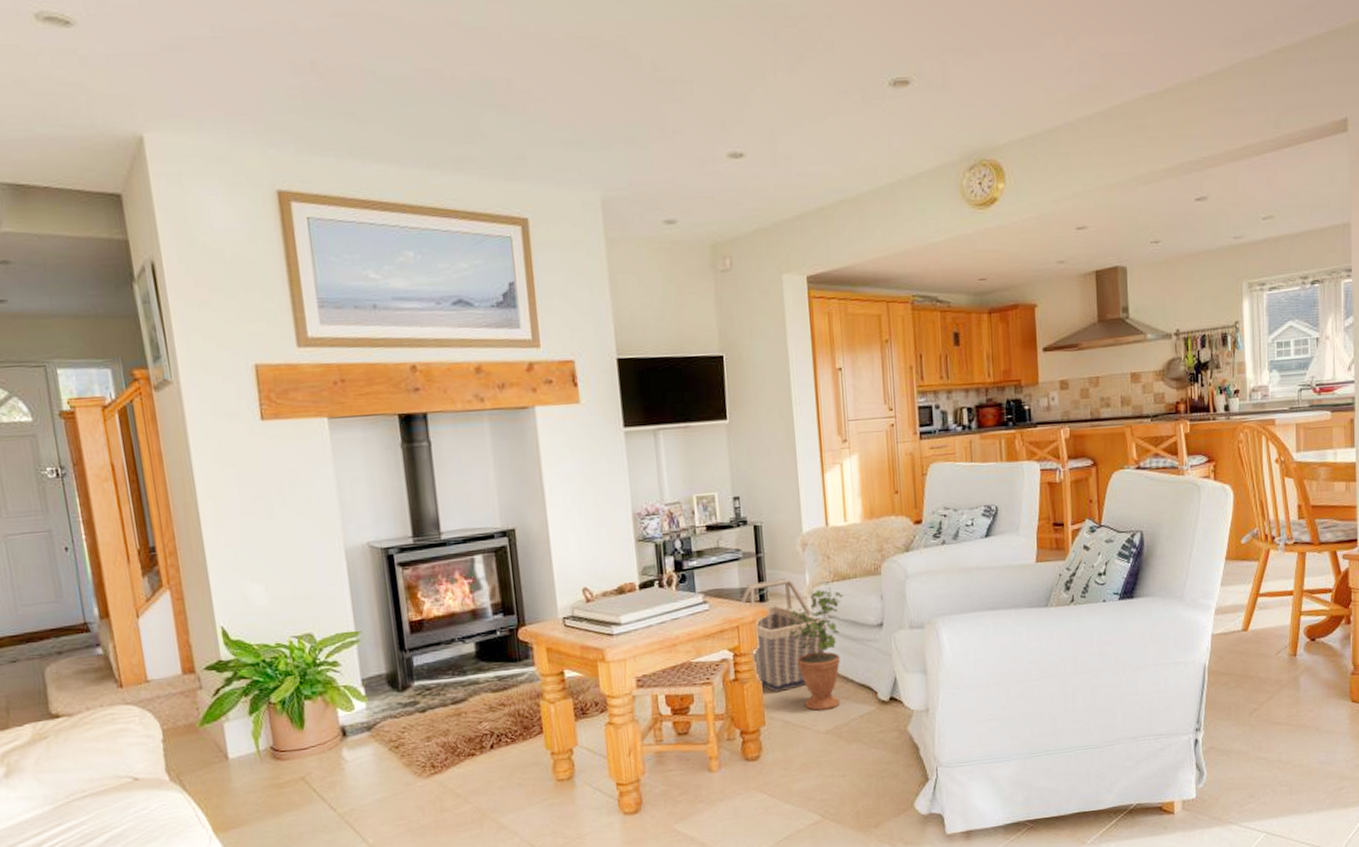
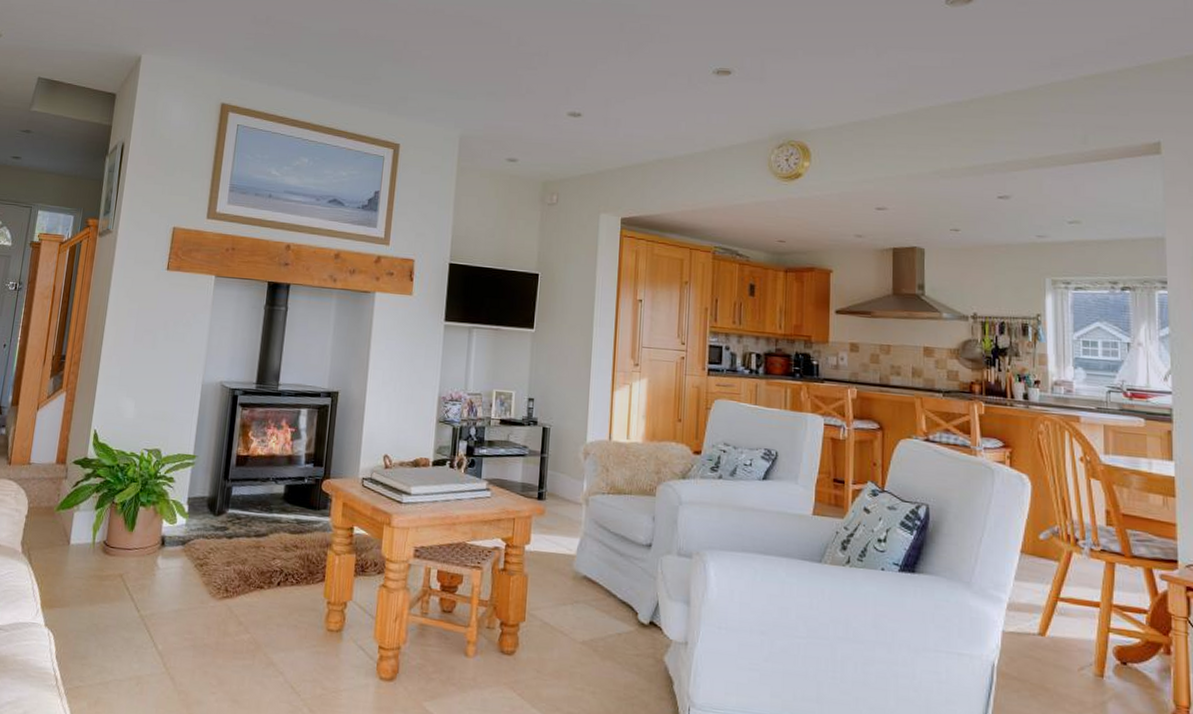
basket: present [738,578,825,692] -> none [518,480,596,591]
potted plant: present [788,584,844,711] -> none [560,495,617,620]

